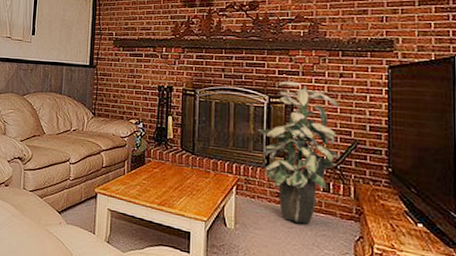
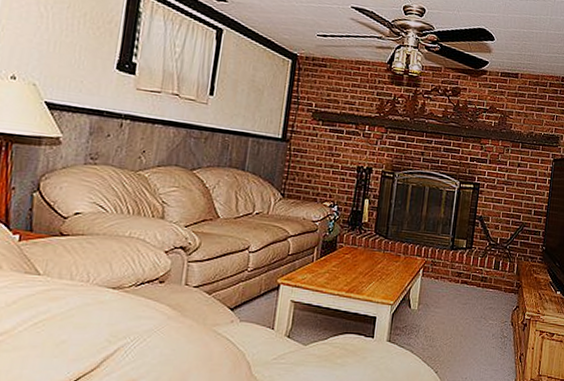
indoor plant: present [257,81,340,224] -> none [447,167,515,299]

